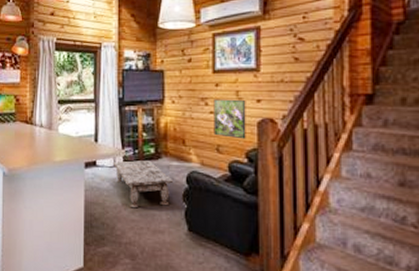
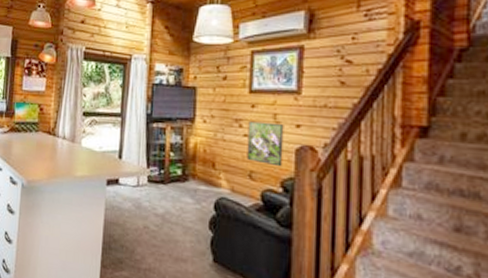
coffee table: present [114,160,174,208] -> none [137,180,200,233]

